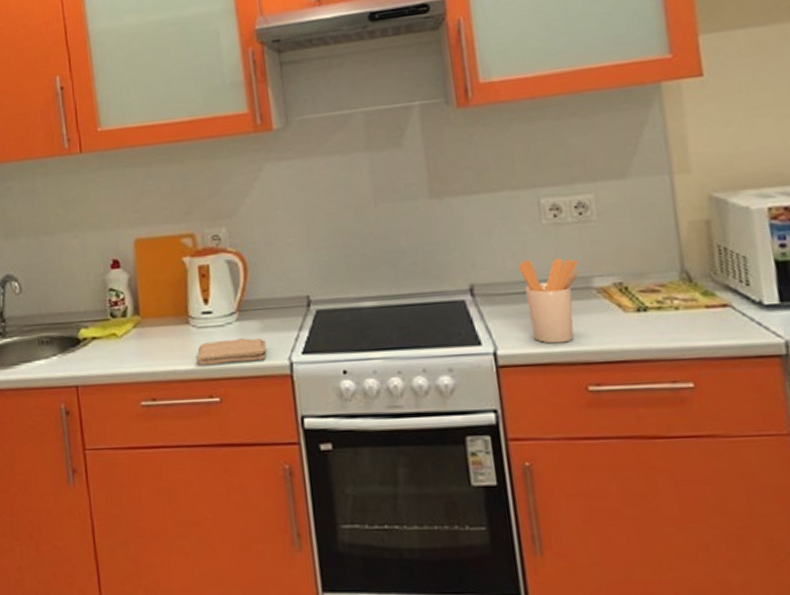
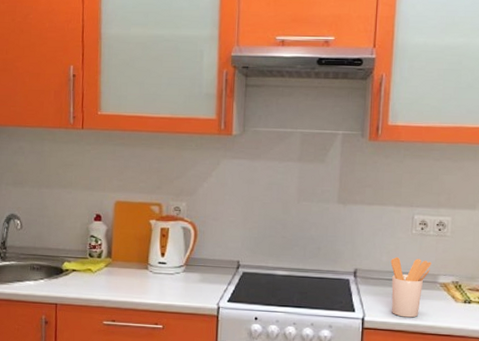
washcloth: present [196,338,268,365] -> none [149,284,203,303]

